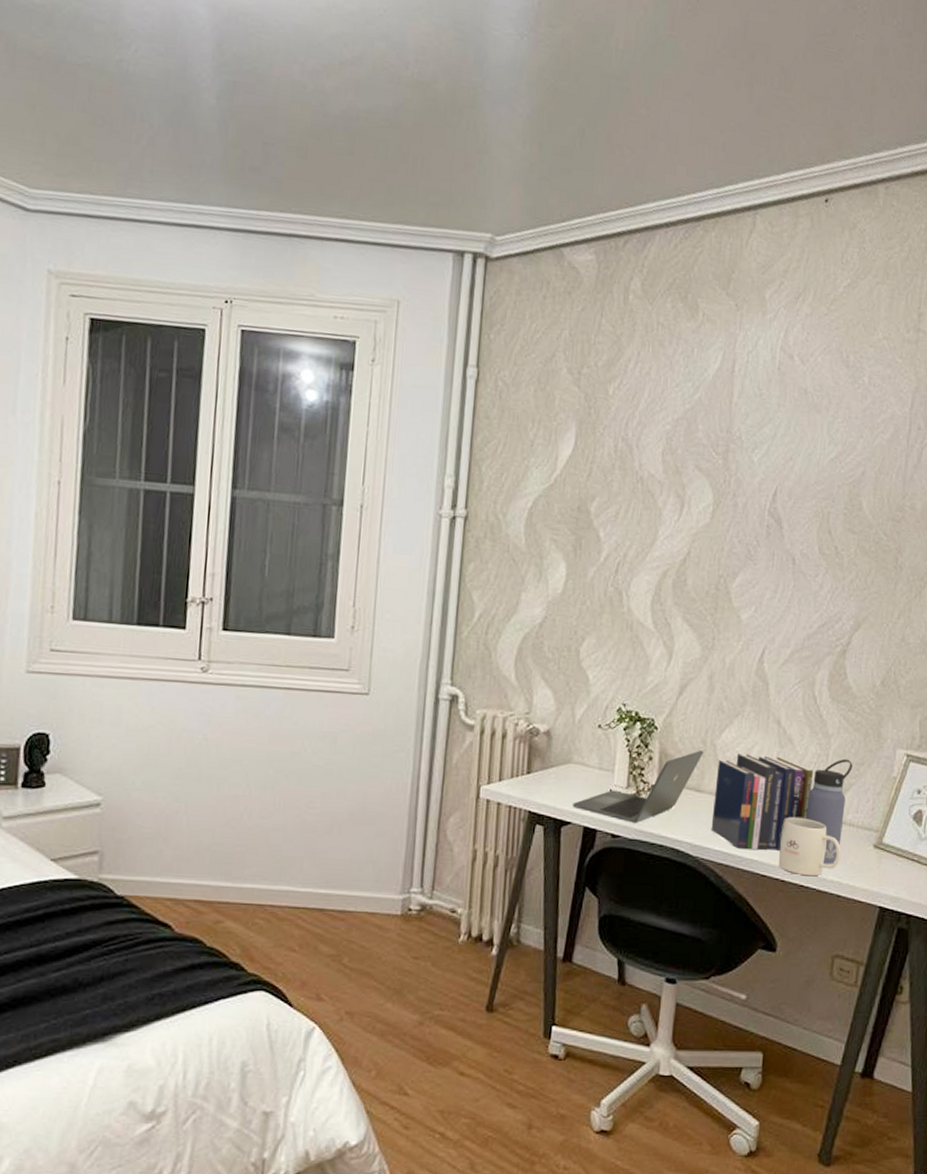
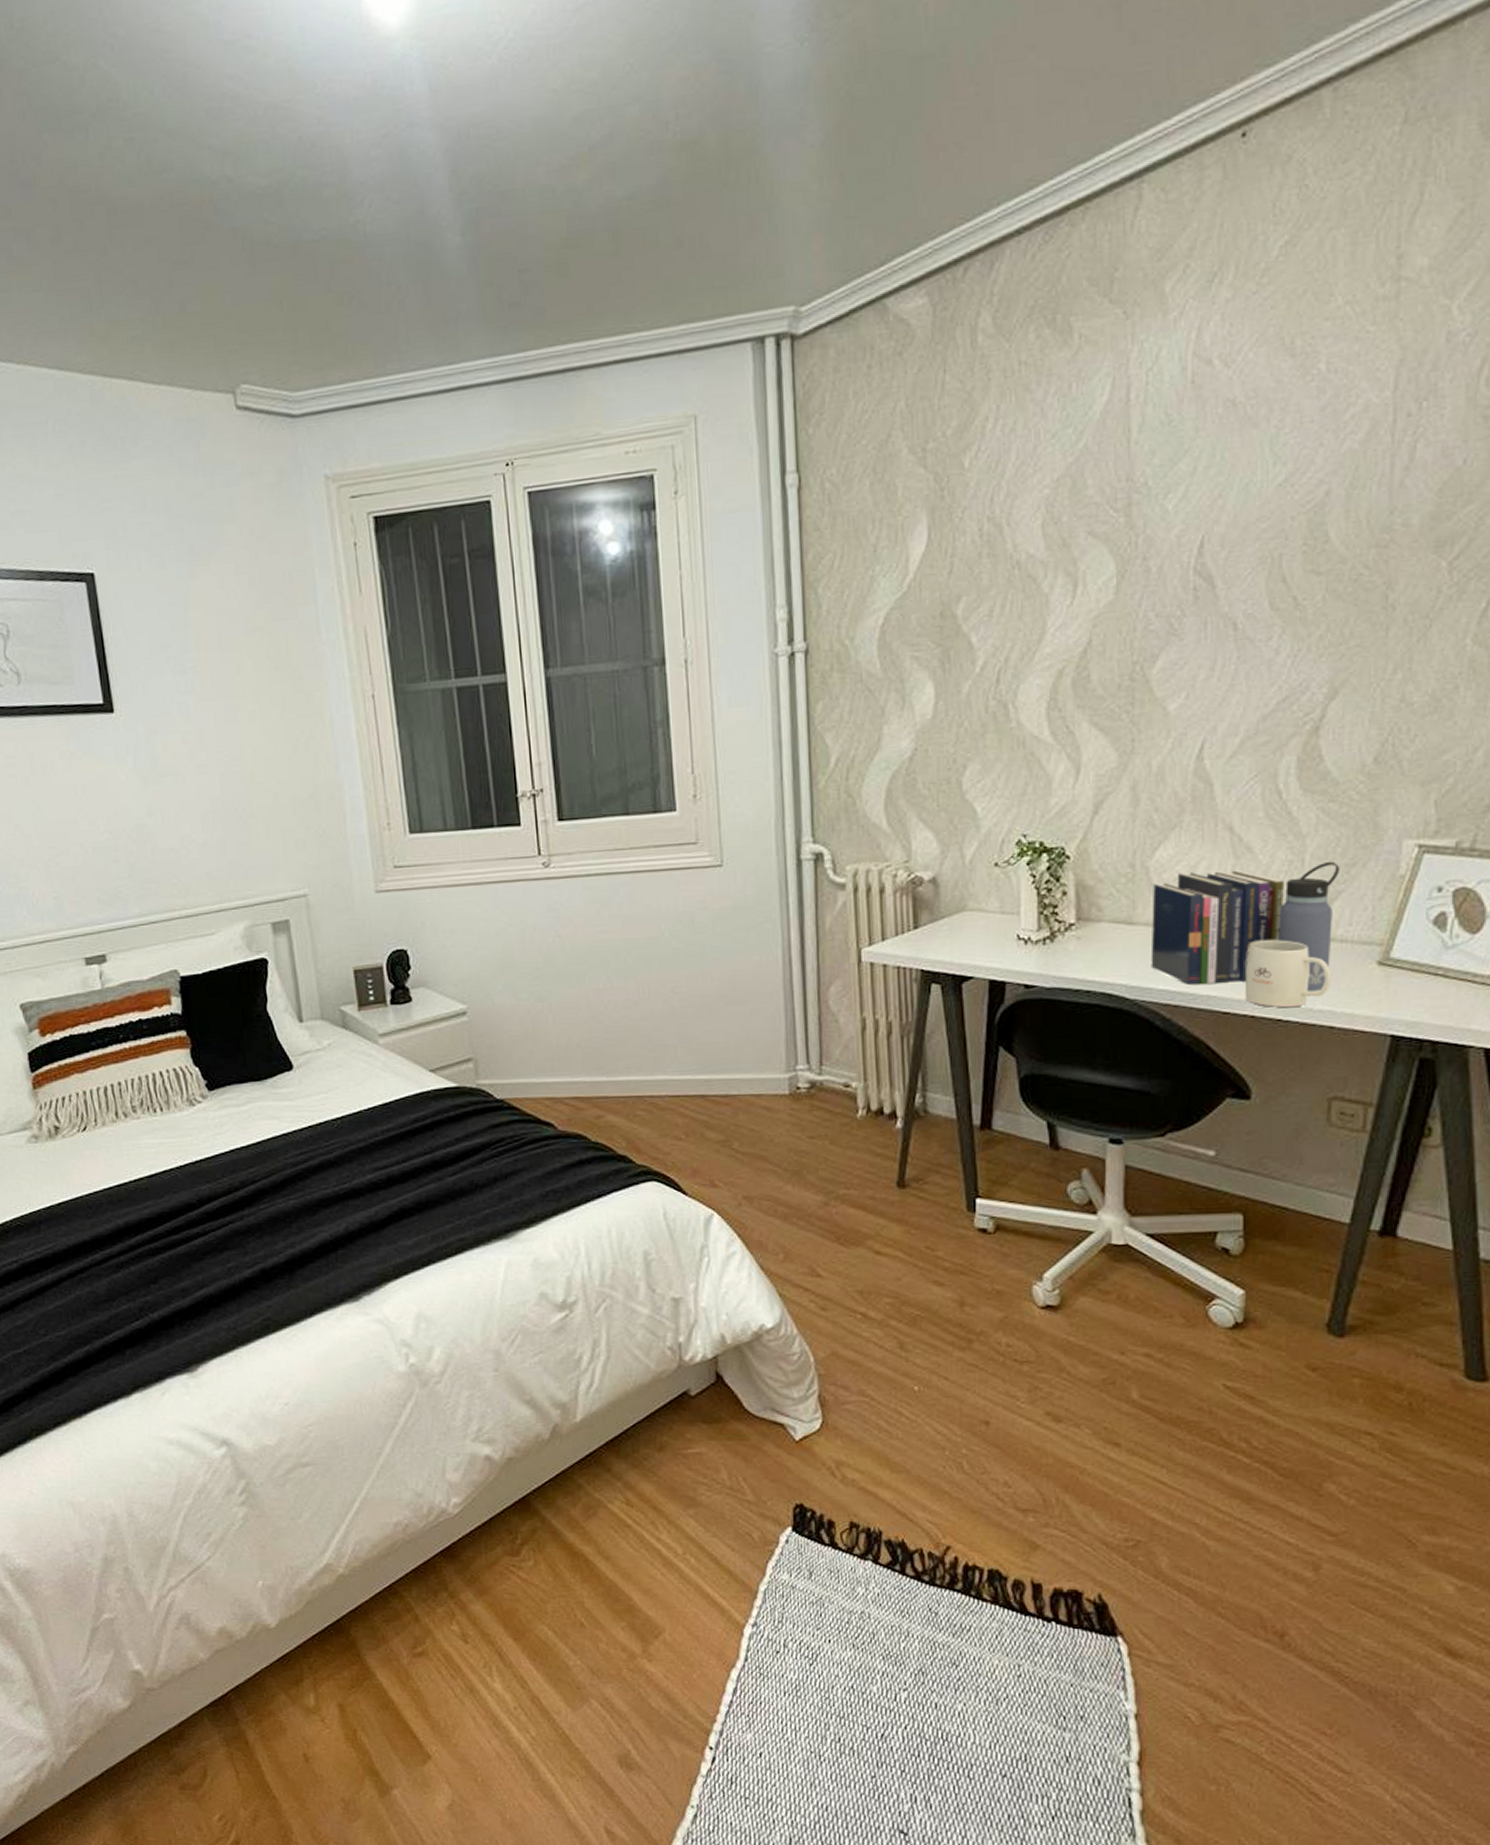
laptop: present [573,751,704,824] -> none [973,876,1133,971]

